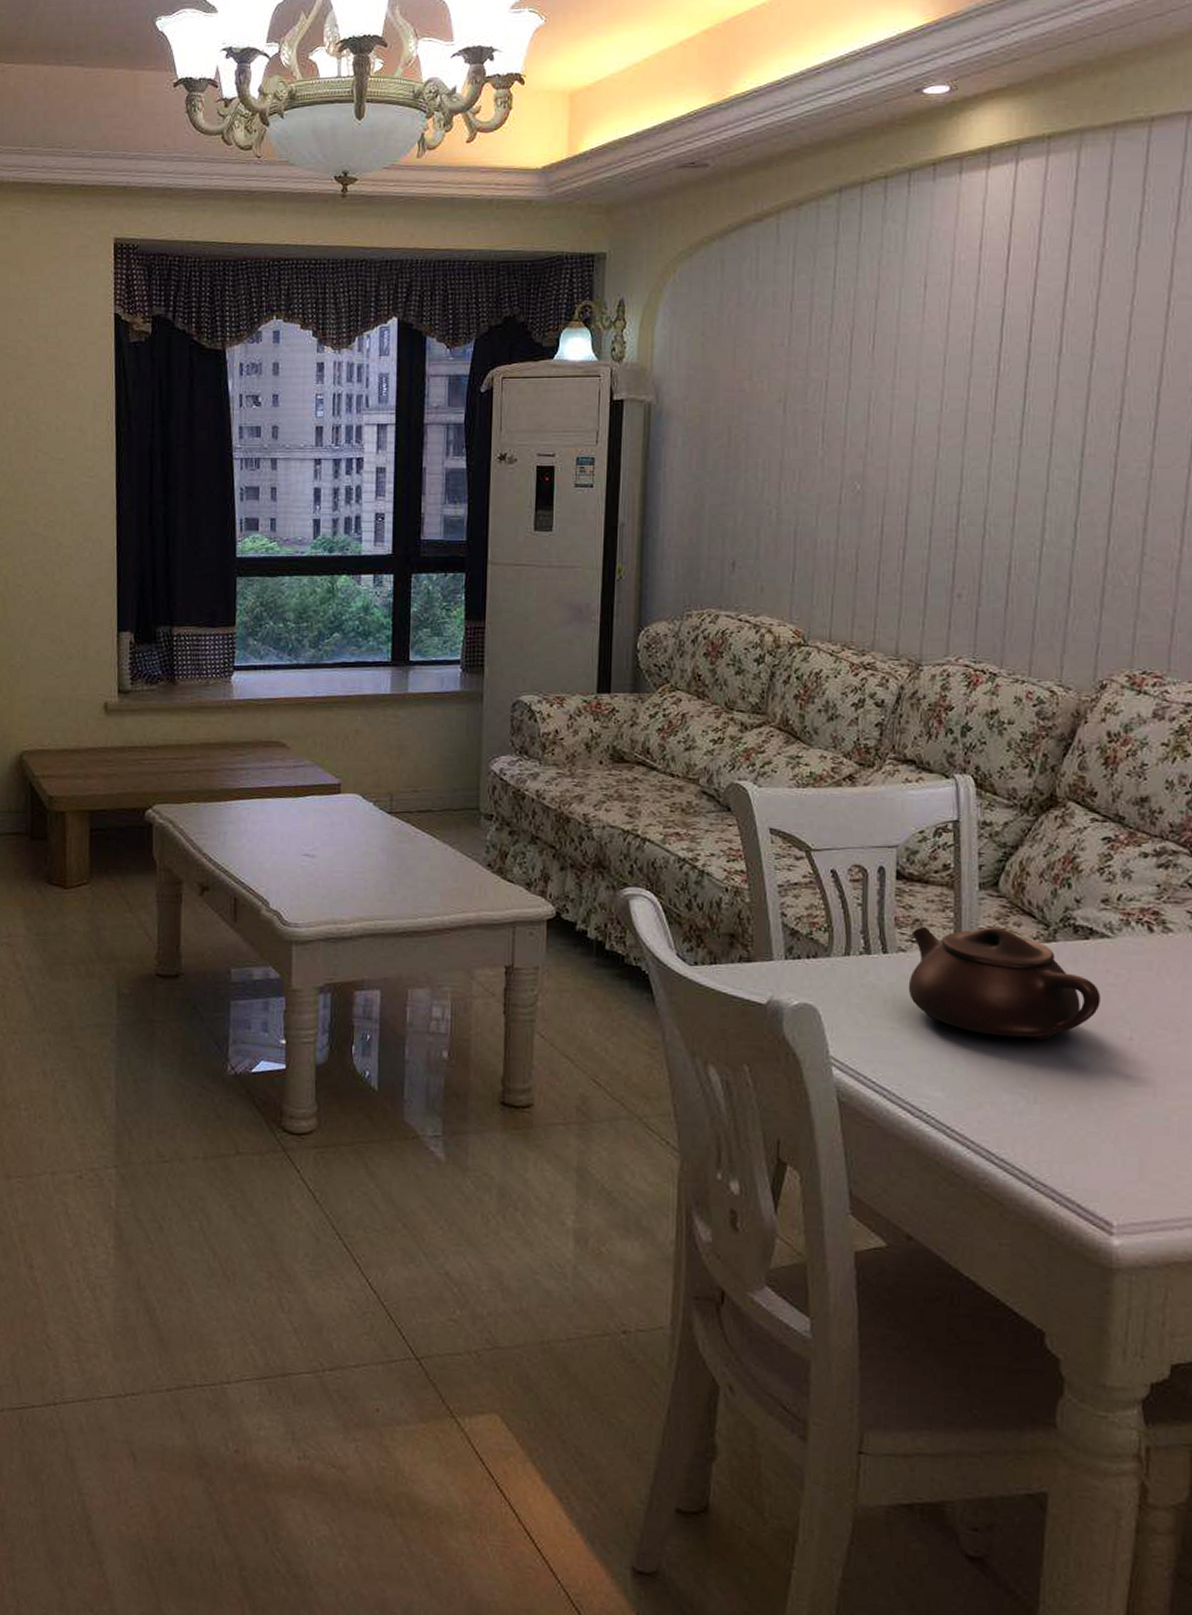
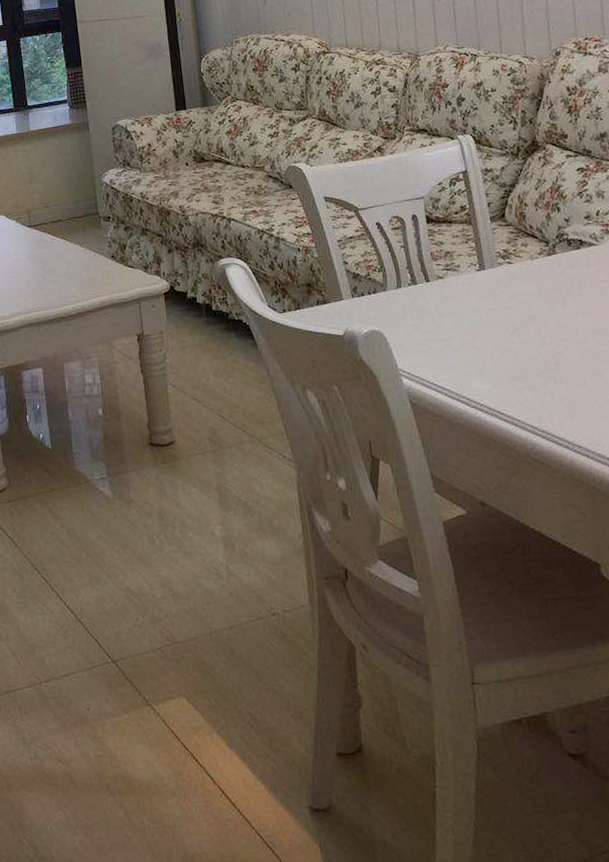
teapot: present [908,926,1101,1040] -> none [446,249,598,335]

